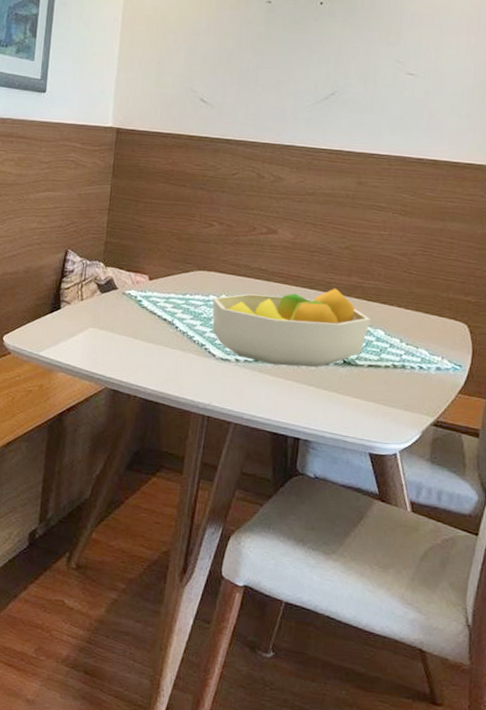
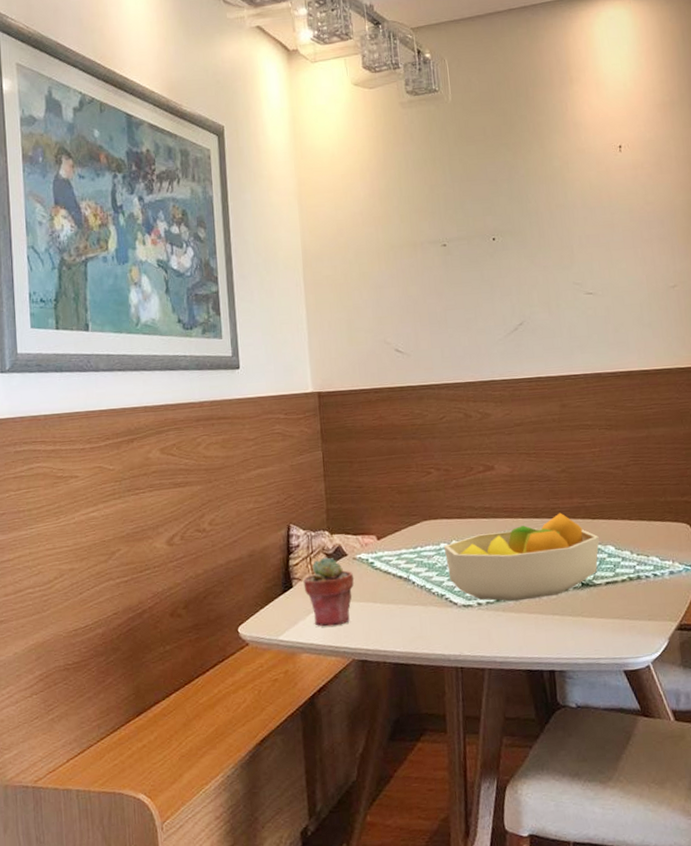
potted succulent: none [71,286,121,353] -> present [303,556,354,627]

